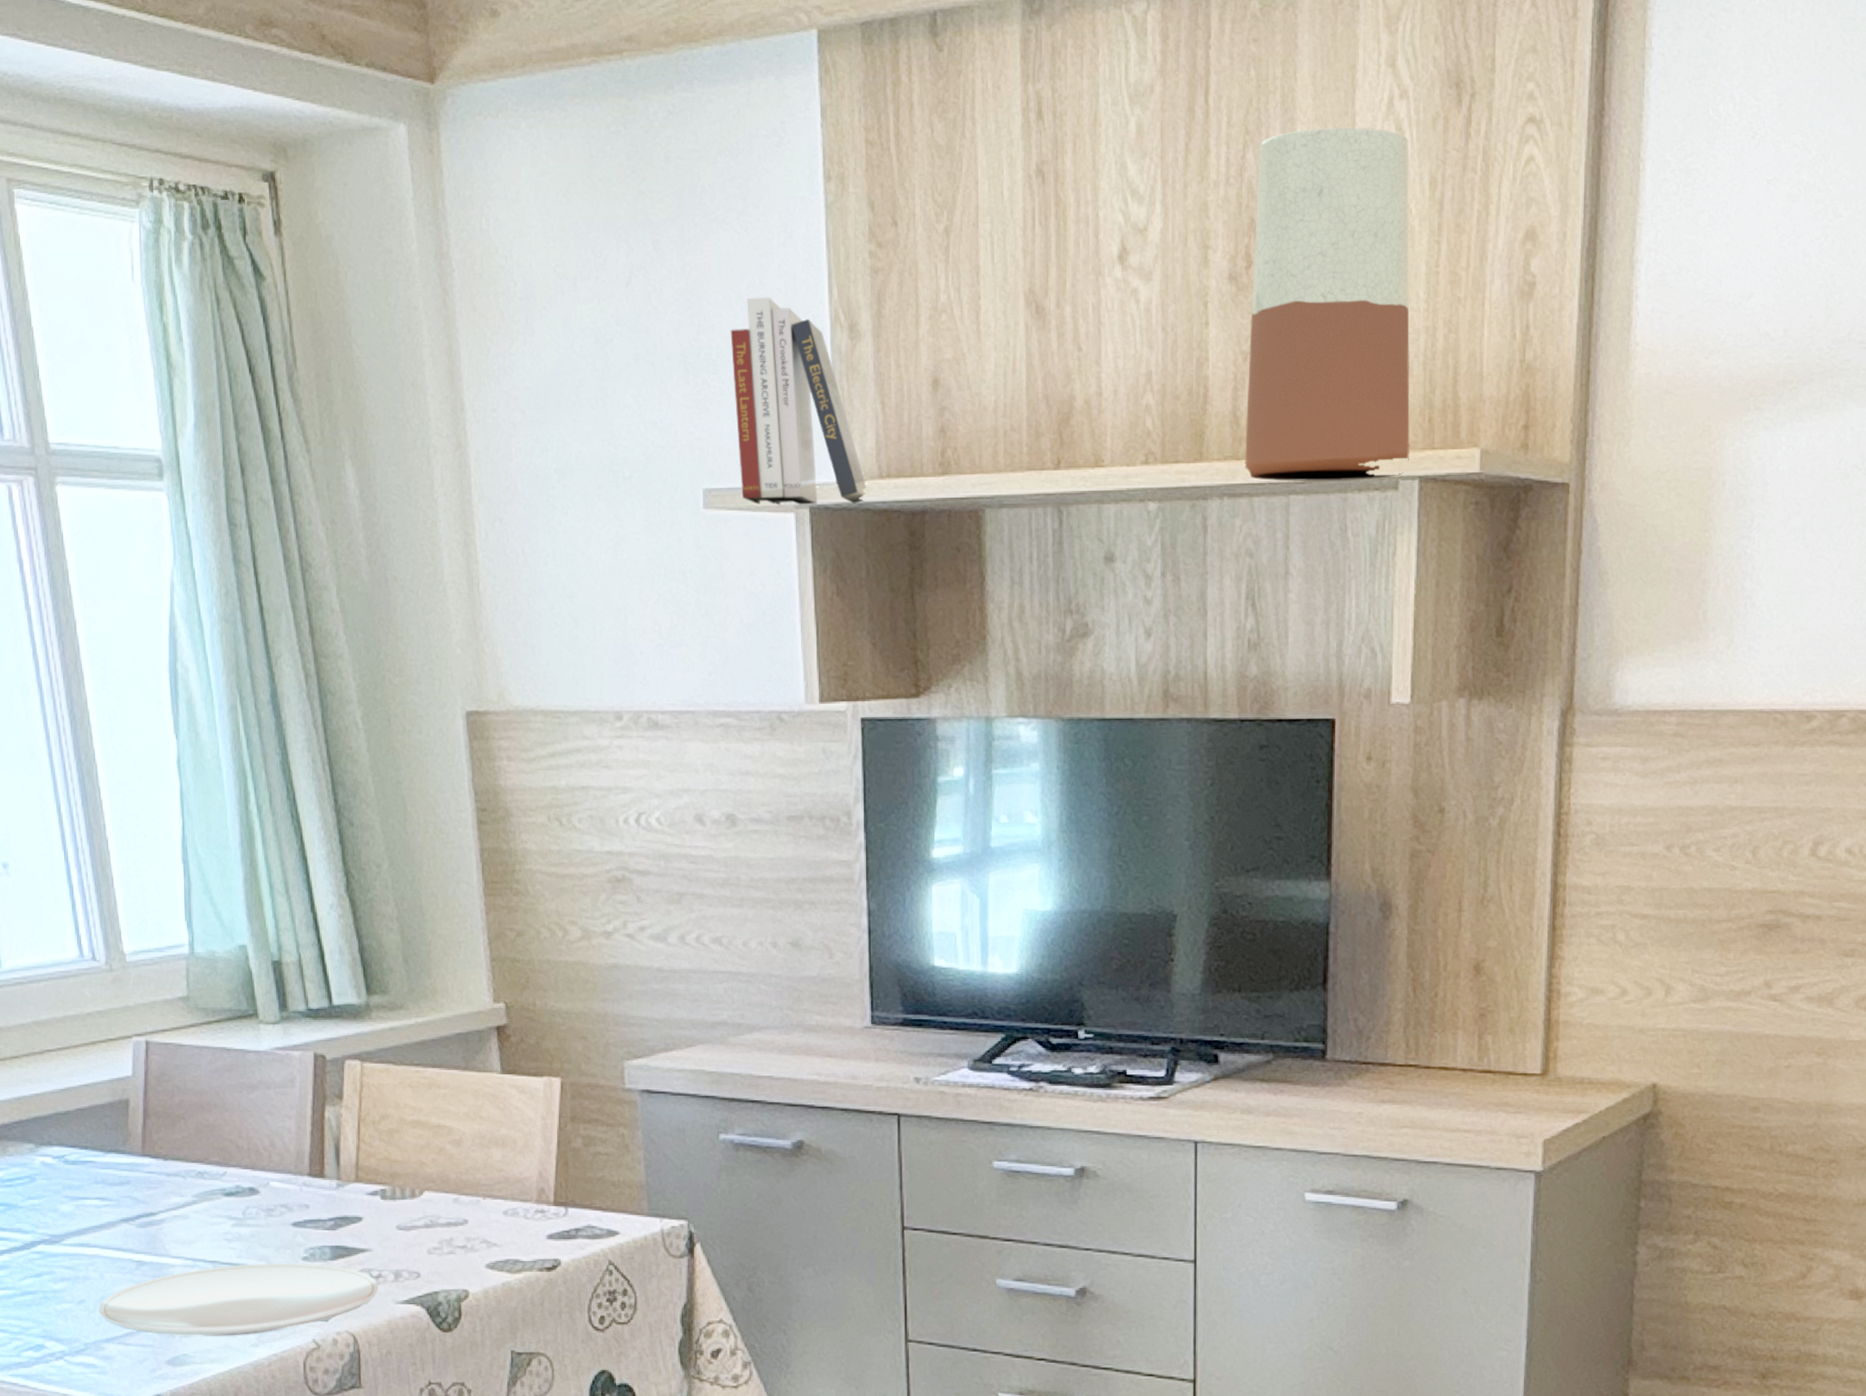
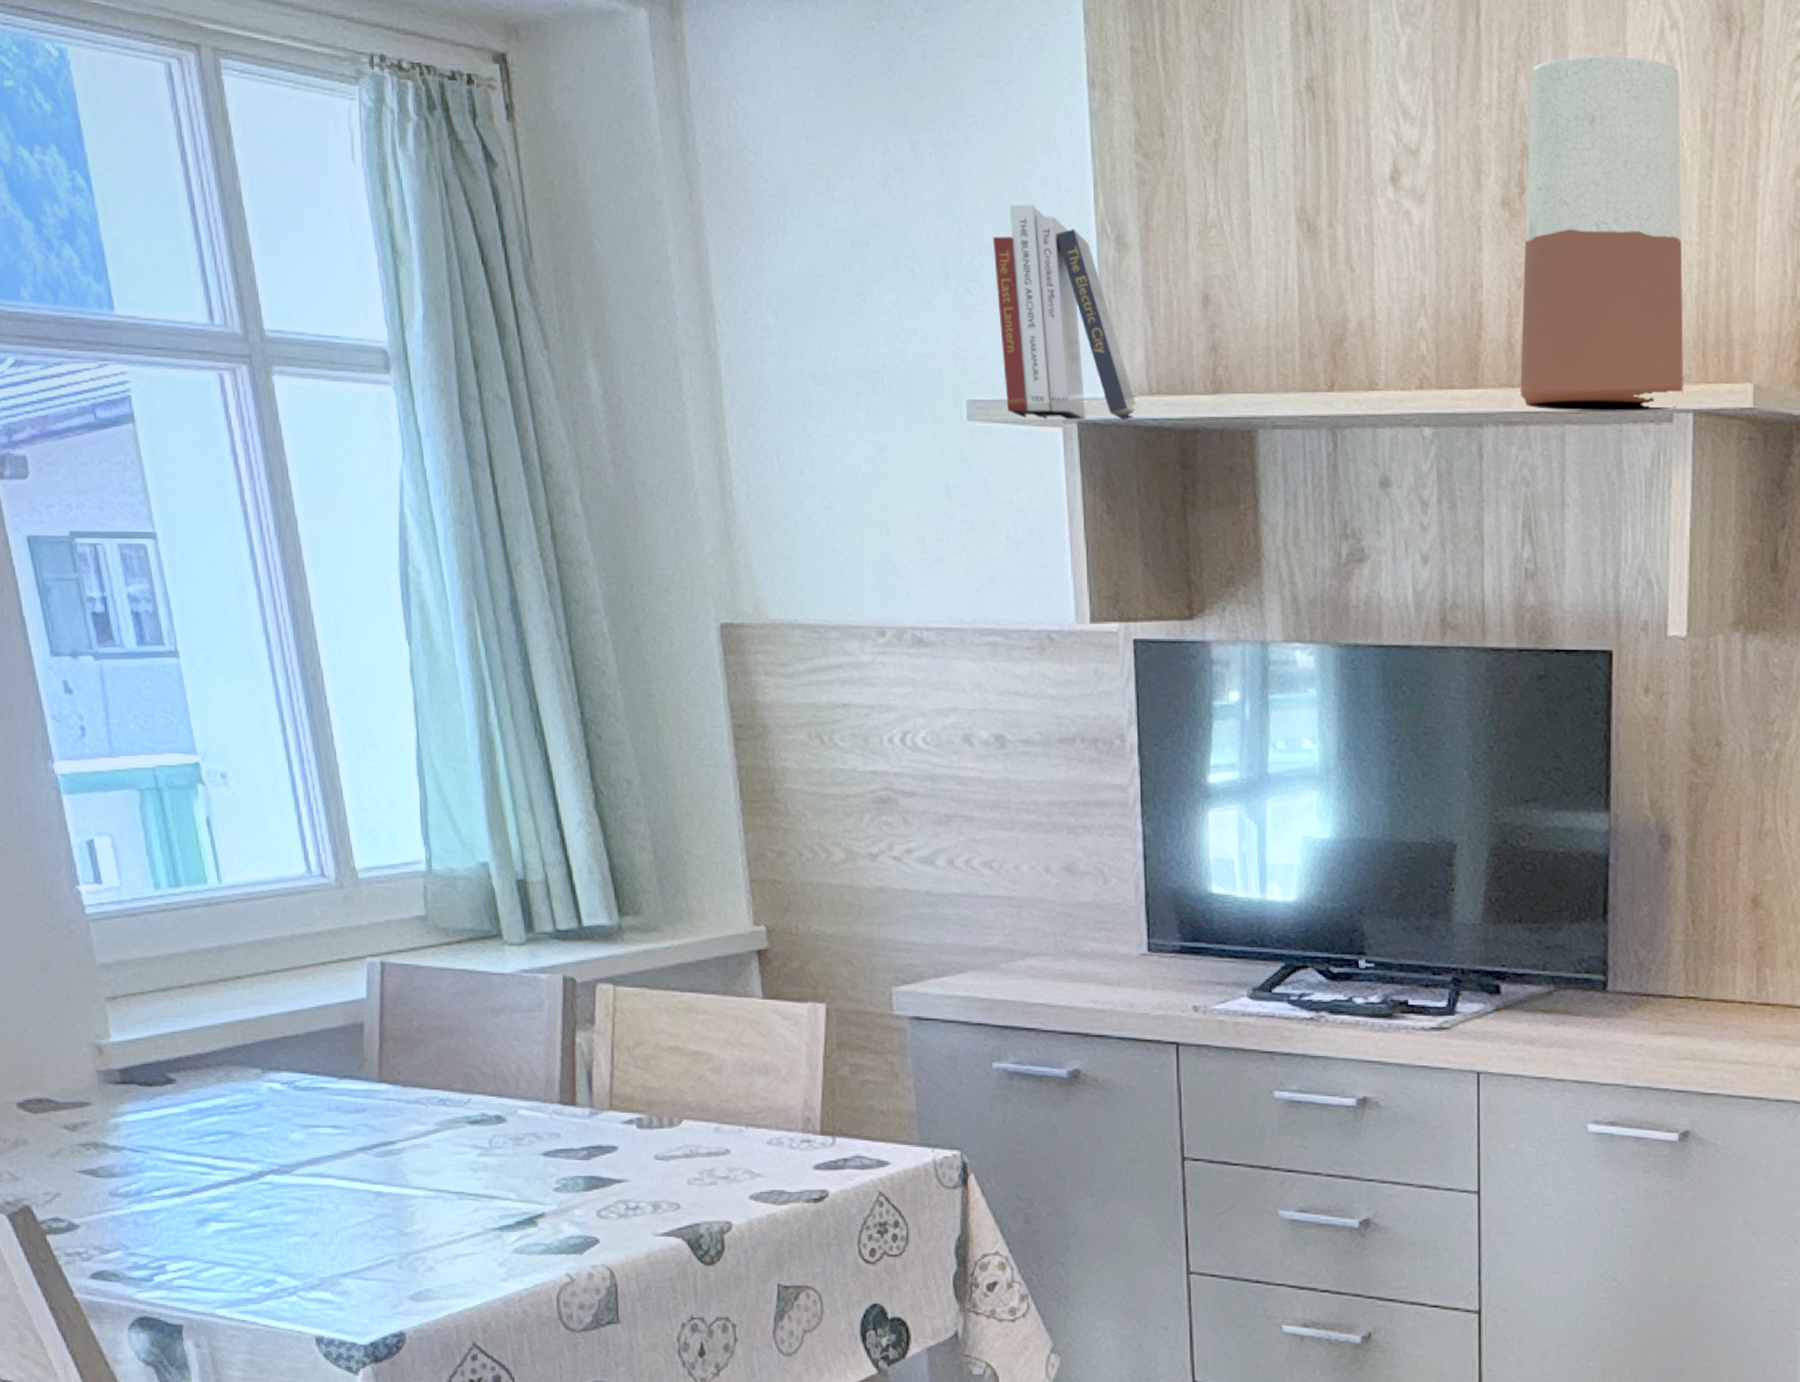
plate: present [98,1263,379,1336] -> none [334,1194,636,1270]

